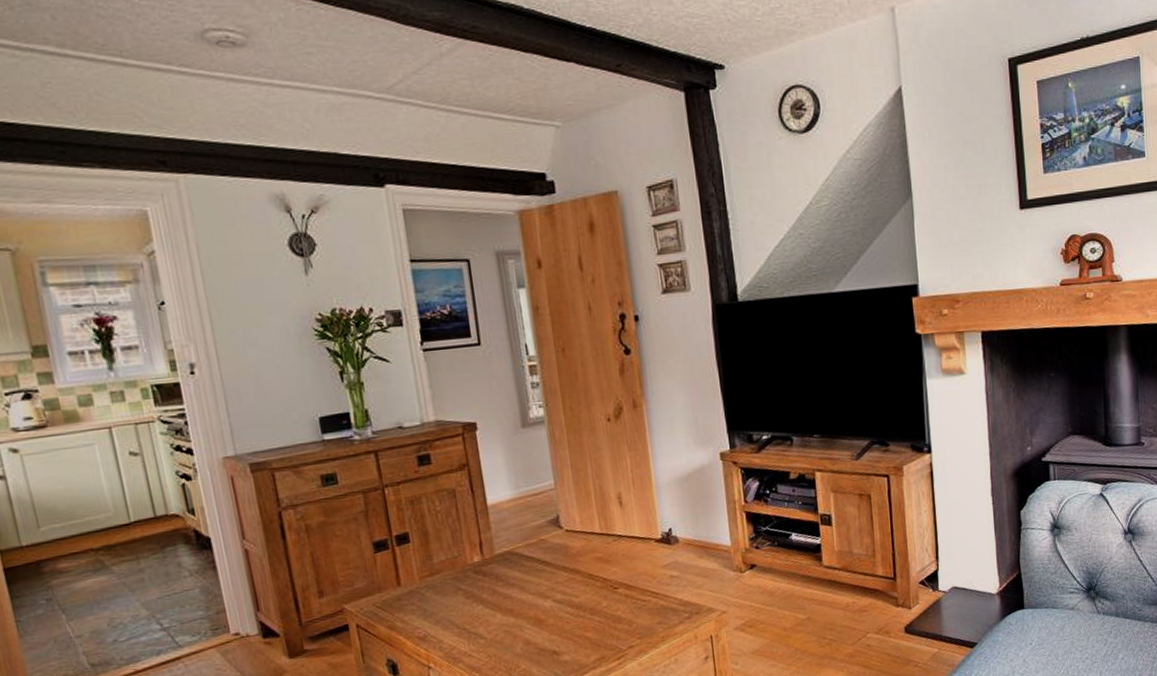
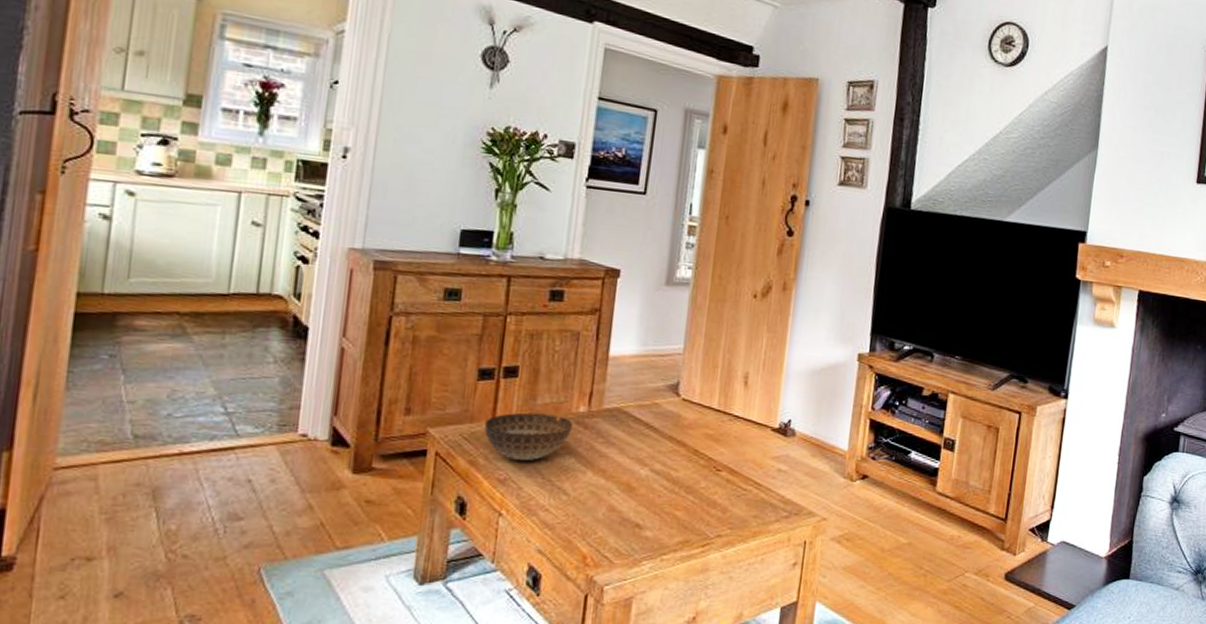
bowl: none [392,569,473,617] -> present [484,412,573,461]

